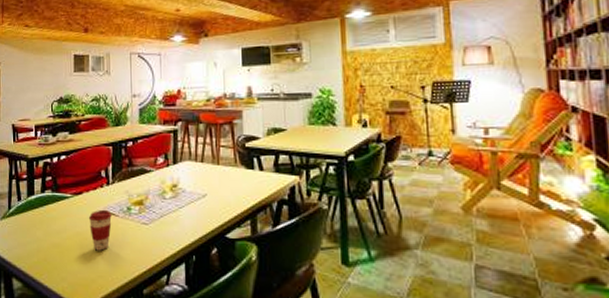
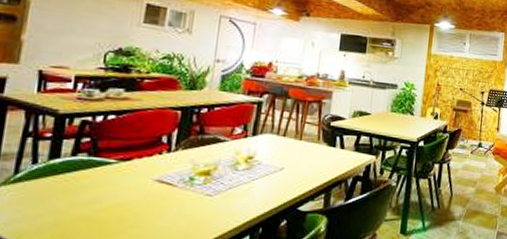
coffee cup: present [88,209,112,251] -> none [136,178,168,224]

